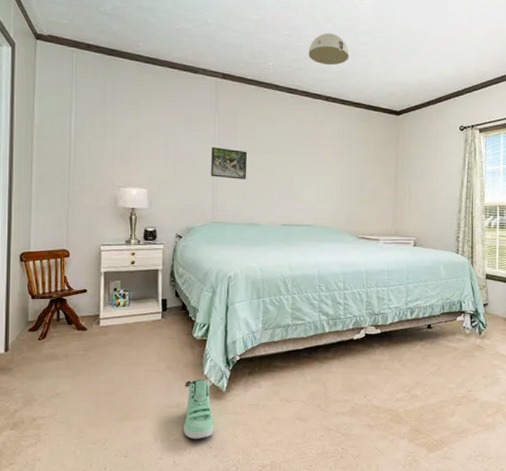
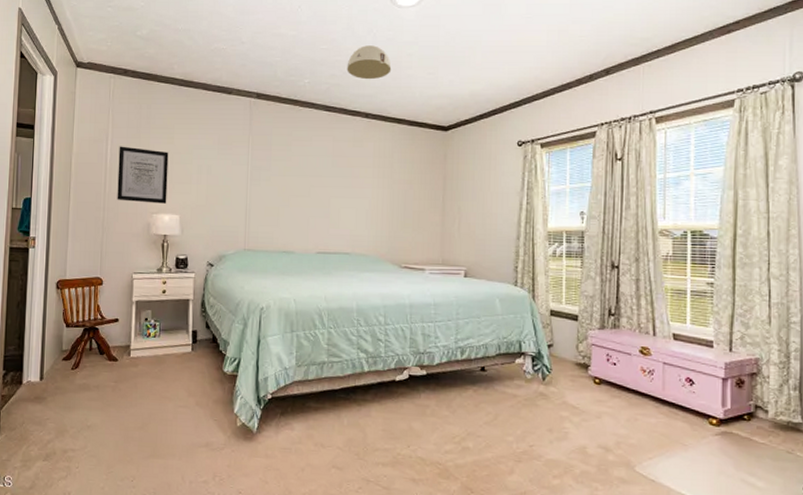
wall art: none [82,120,135,178] -> present [117,146,169,204]
sneaker: present [184,378,214,439] -> none [212,416,244,483]
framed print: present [211,147,248,180] -> none [244,171,282,204]

